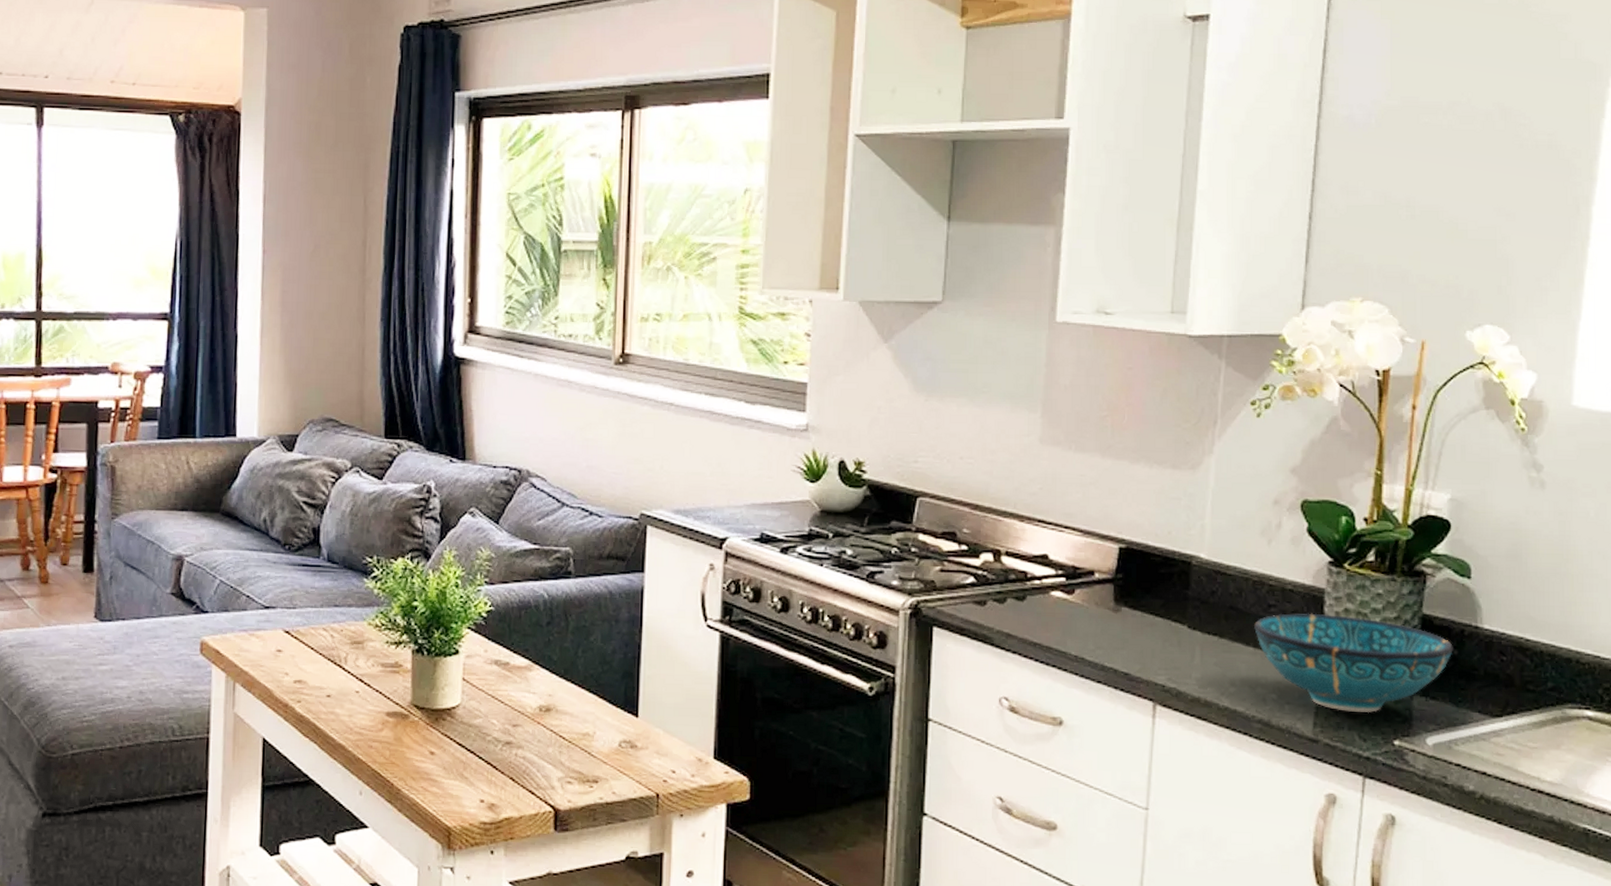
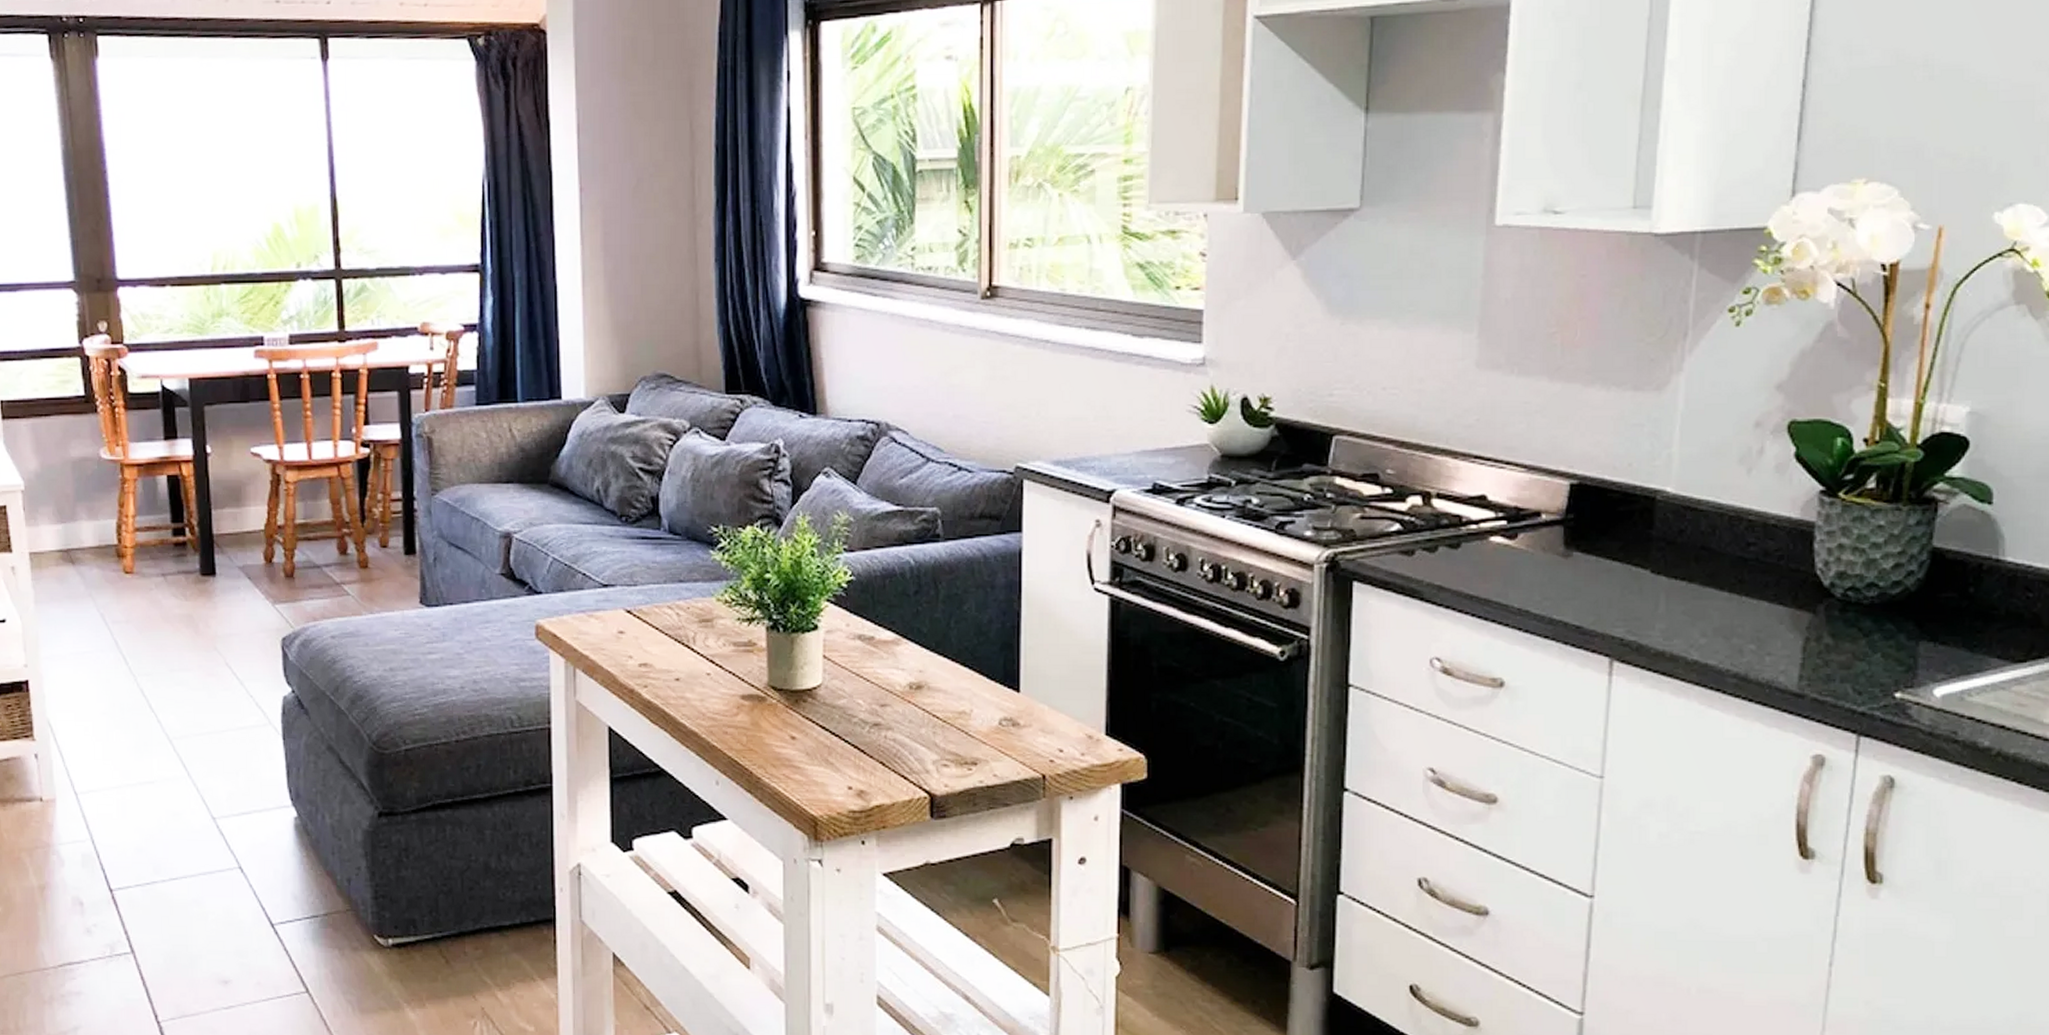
decorative bowl: present [1254,613,1453,714] -> none [1730,550,1969,663]

